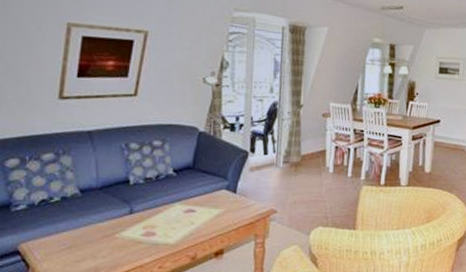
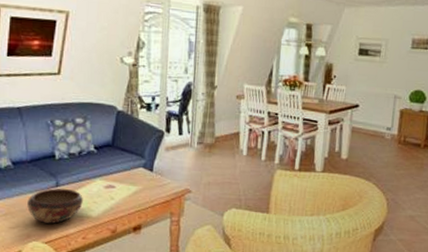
decorative bowl: none [96,216,160,254] -> present [27,188,83,224]

